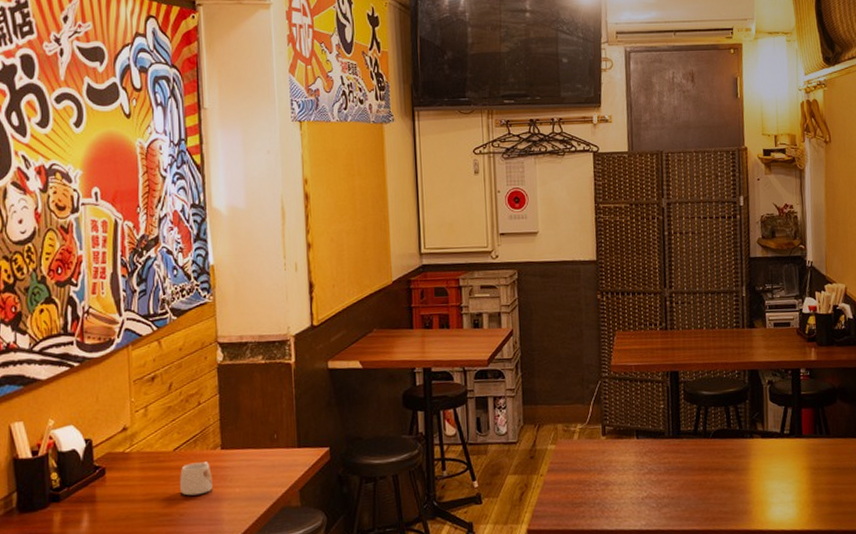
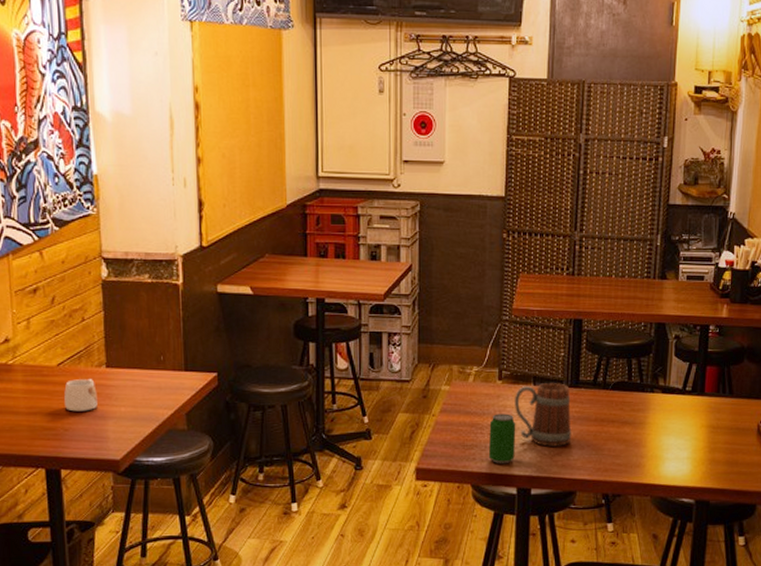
beverage can: none [596,468,624,520] -> present [488,413,516,464]
beer mug: none [619,435,678,499] -> present [515,383,572,447]

